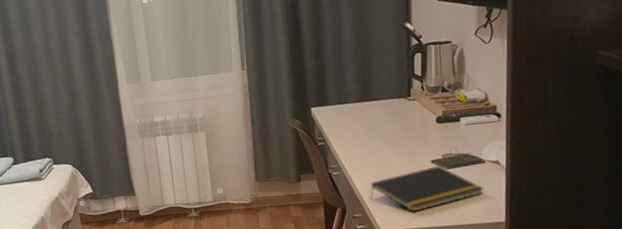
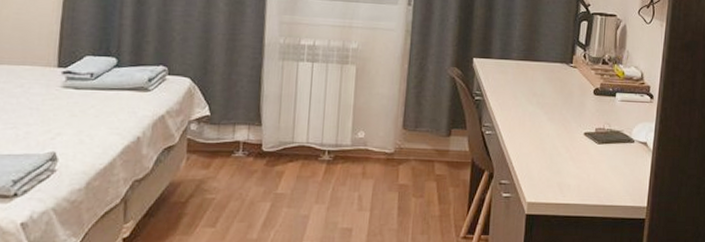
notepad: present [370,165,484,212] -> none [519,138,631,186]

